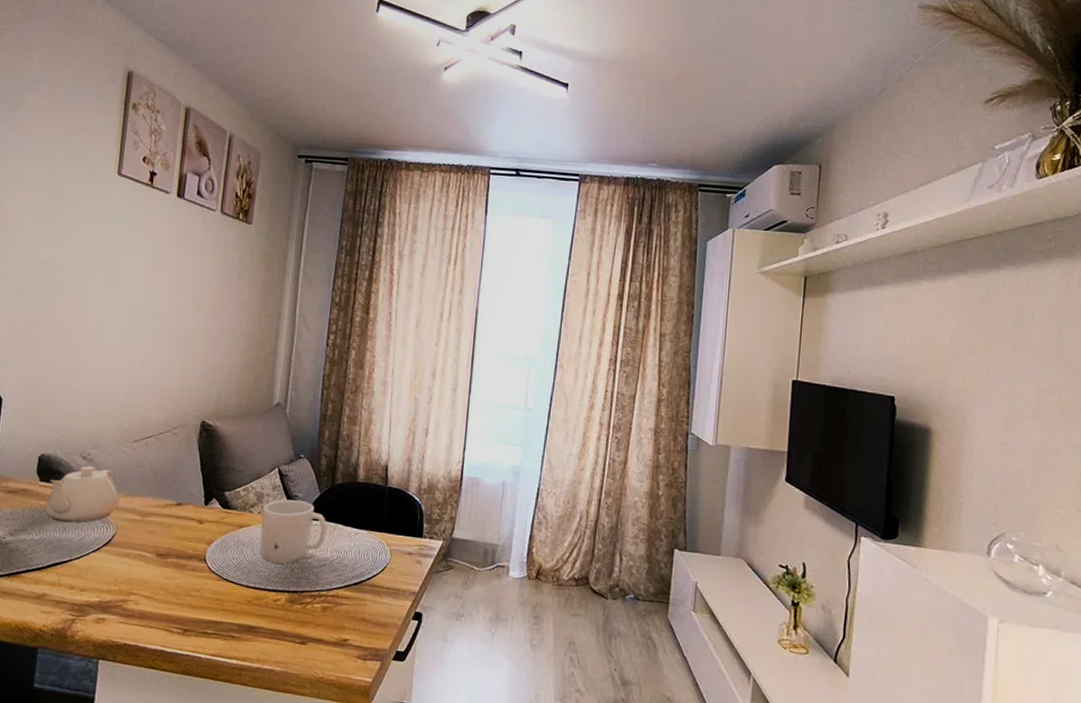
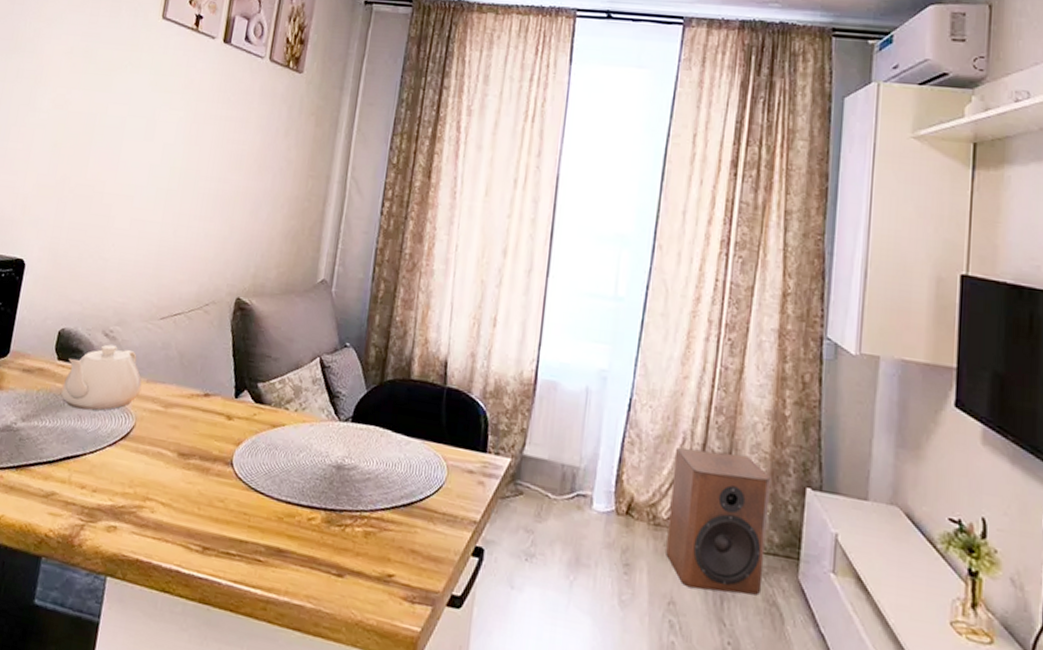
mug: present [259,499,327,564] -> none [294,396,374,475]
speaker: none [567,525,648,633] -> present [666,448,772,596]

